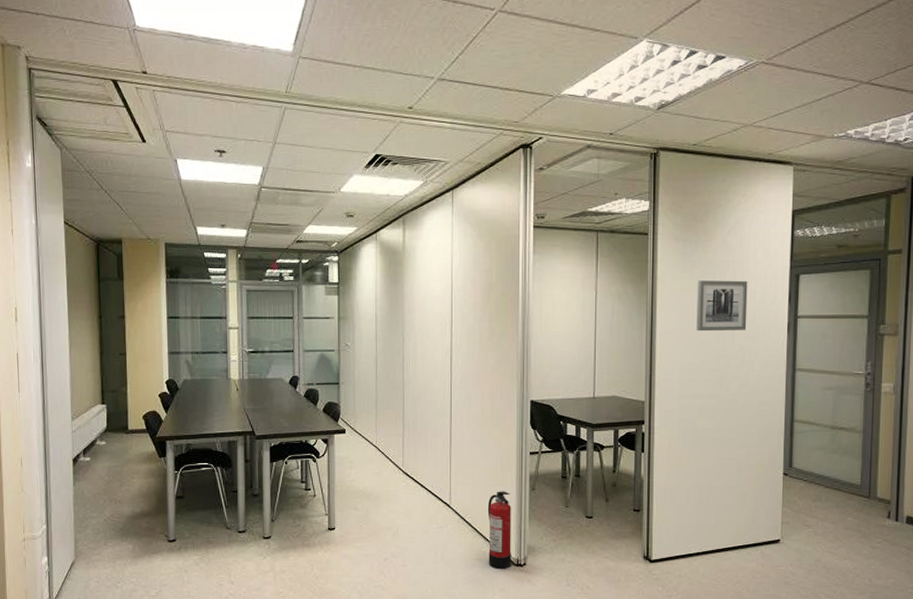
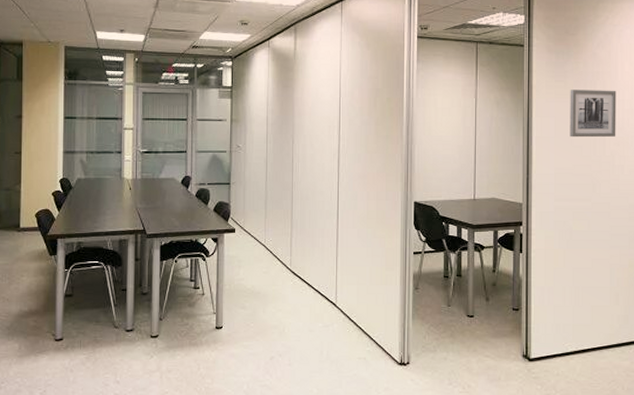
fire extinguisher: present [487,491,511,570] -> none [372,290,395,369]

